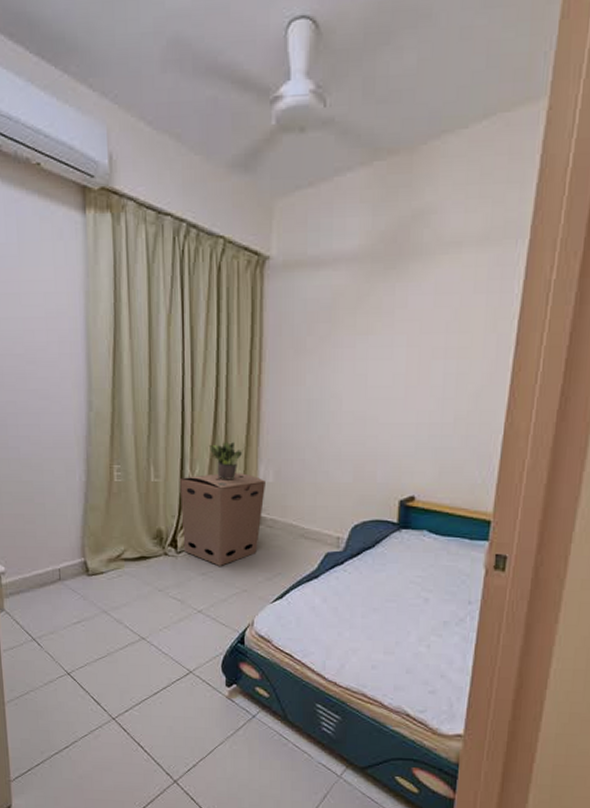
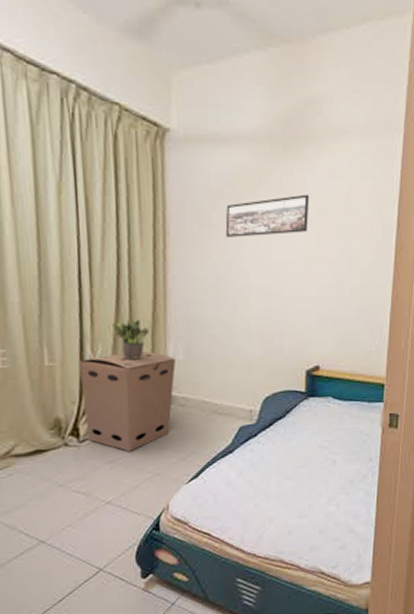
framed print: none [320,314,412,361] -> present [225,194,310,237]

